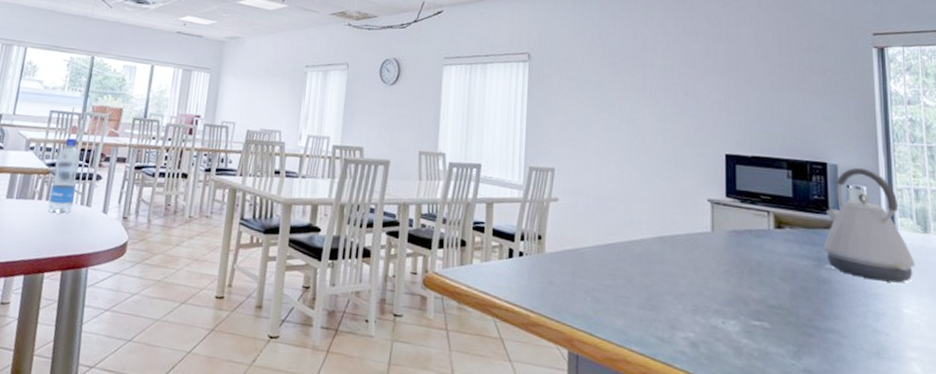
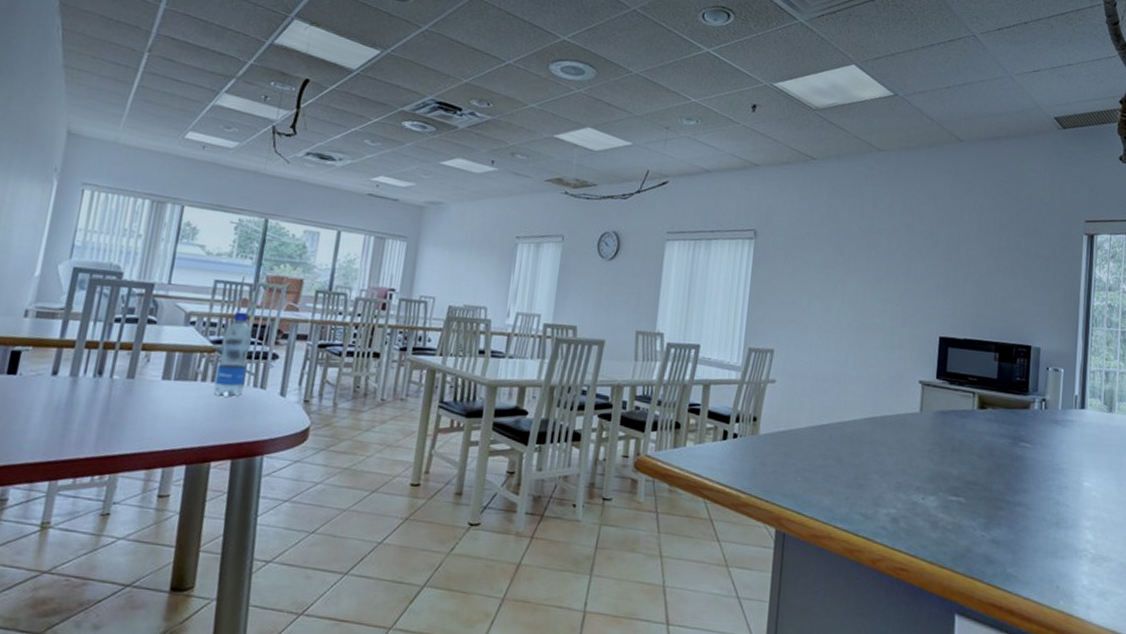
kettle: present [823,167,916,283] -> none [1020,351,1099,459]

